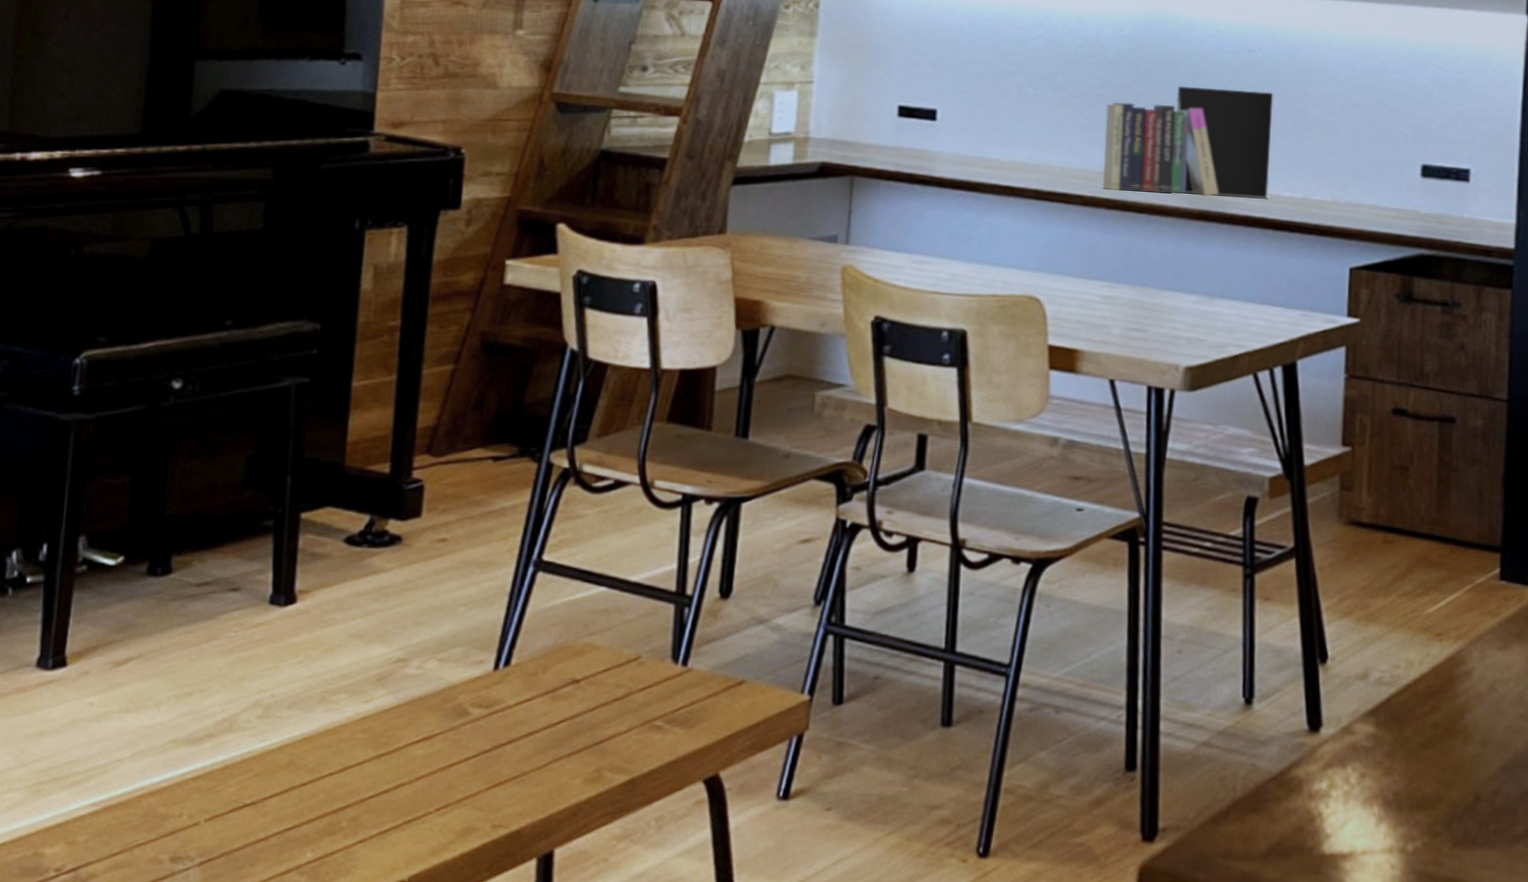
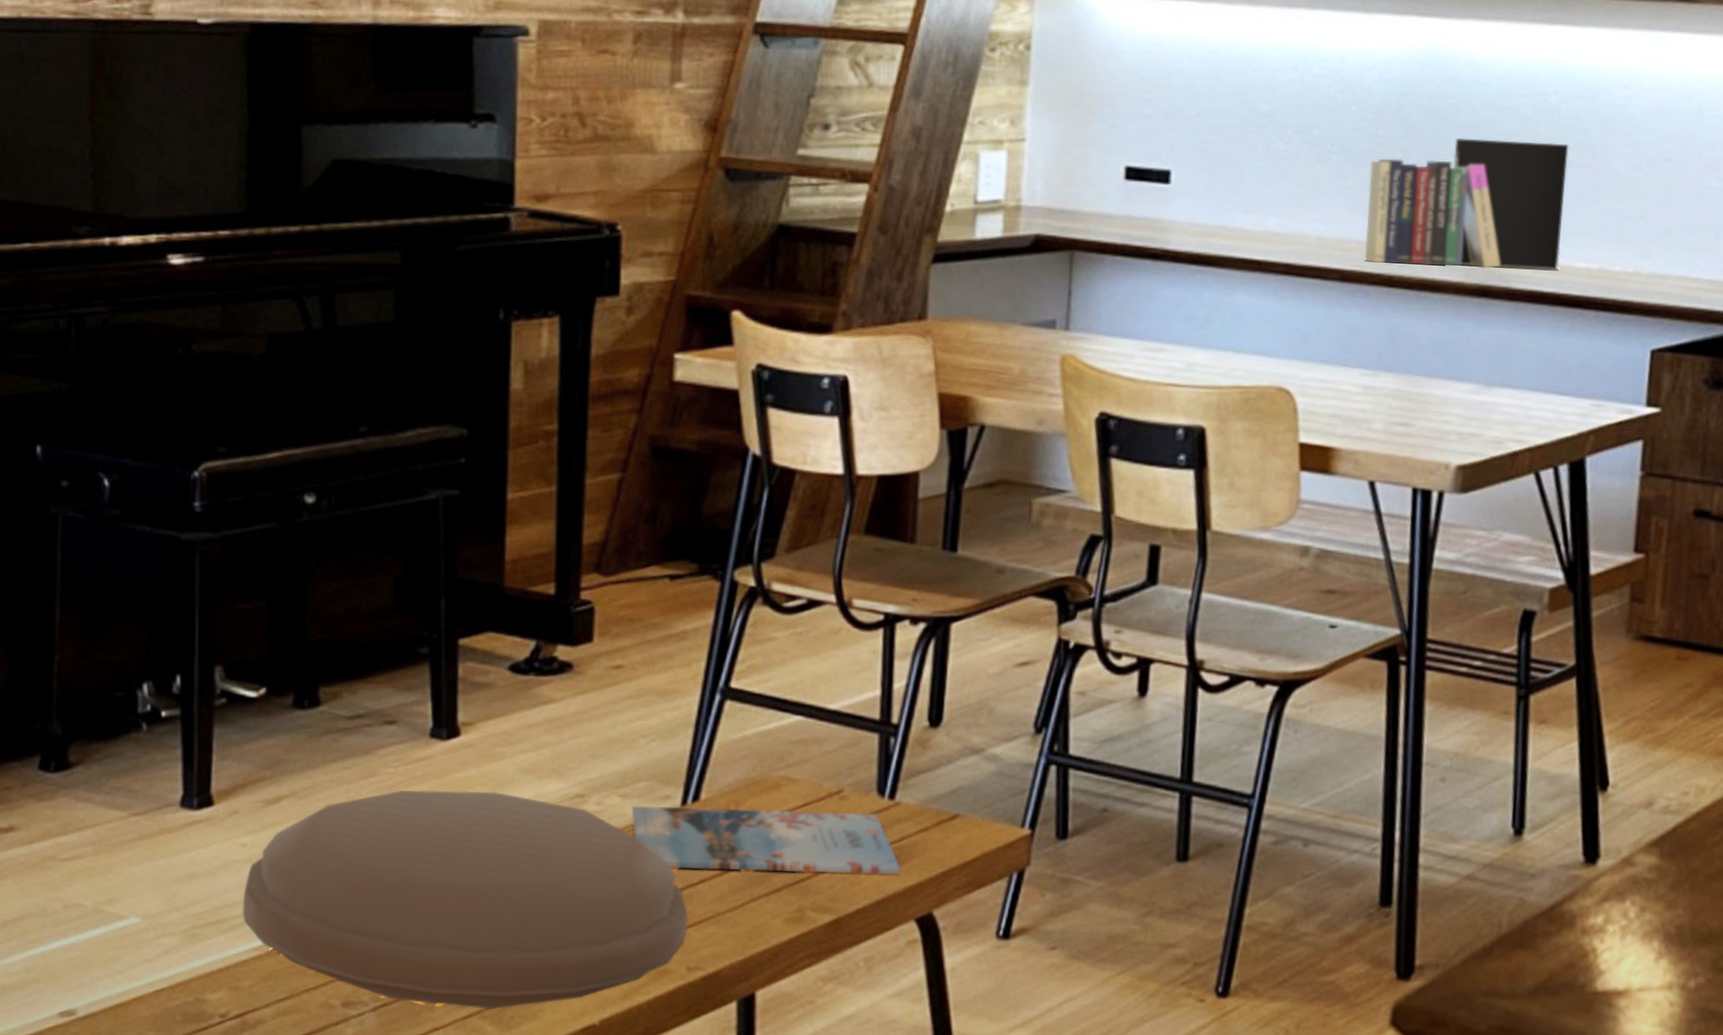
seat cushion: none [84,653,495,865] -> present [242,790,688,1009]
magazine: none [447,669,691,738] -> present [631,805,901,876]

